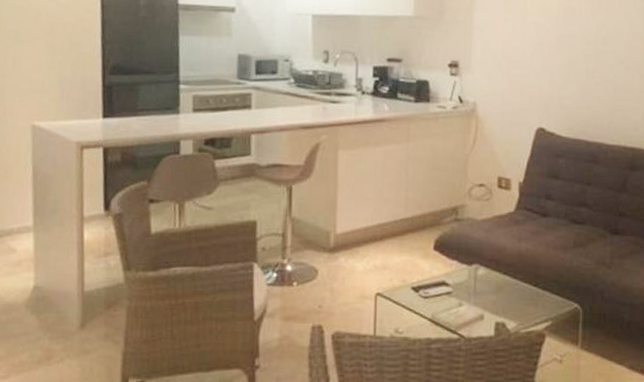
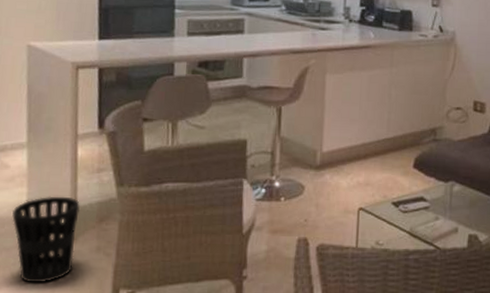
wastebasket: none [20,281,87,372] -> present [12,196,80,283]

